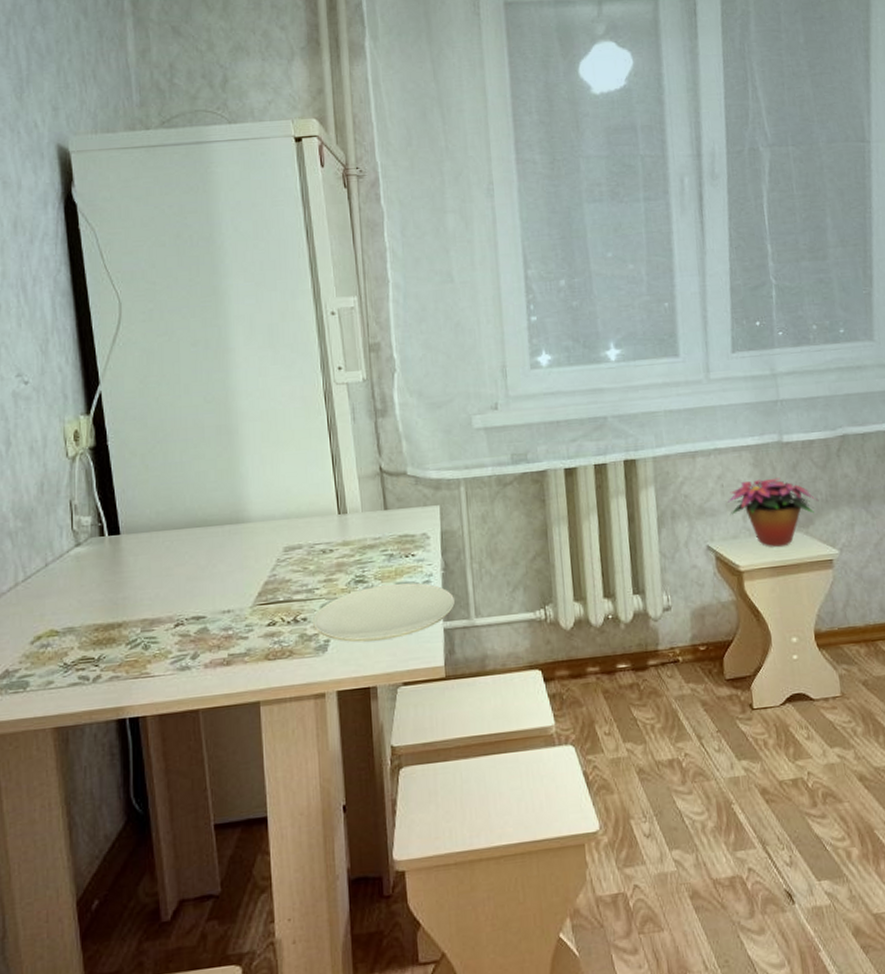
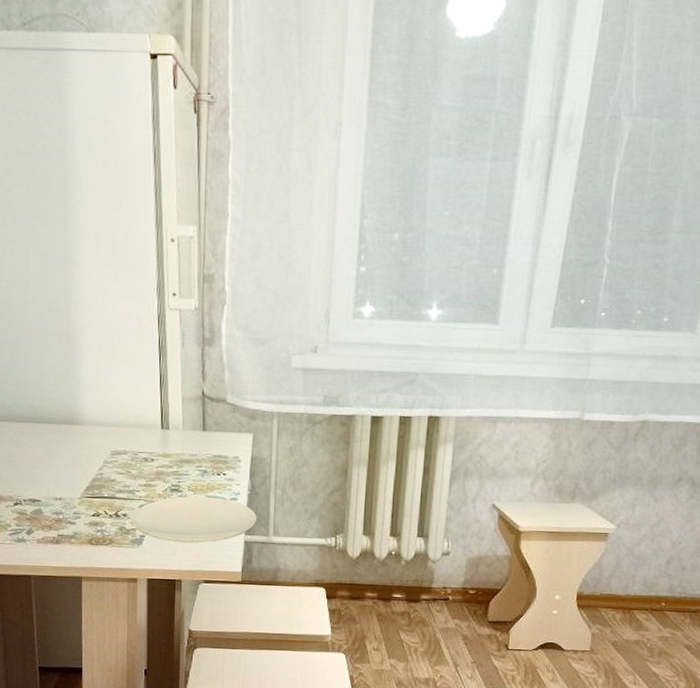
flower arrangement: present [727,477,819,548] -> none [519,451,607,516]

